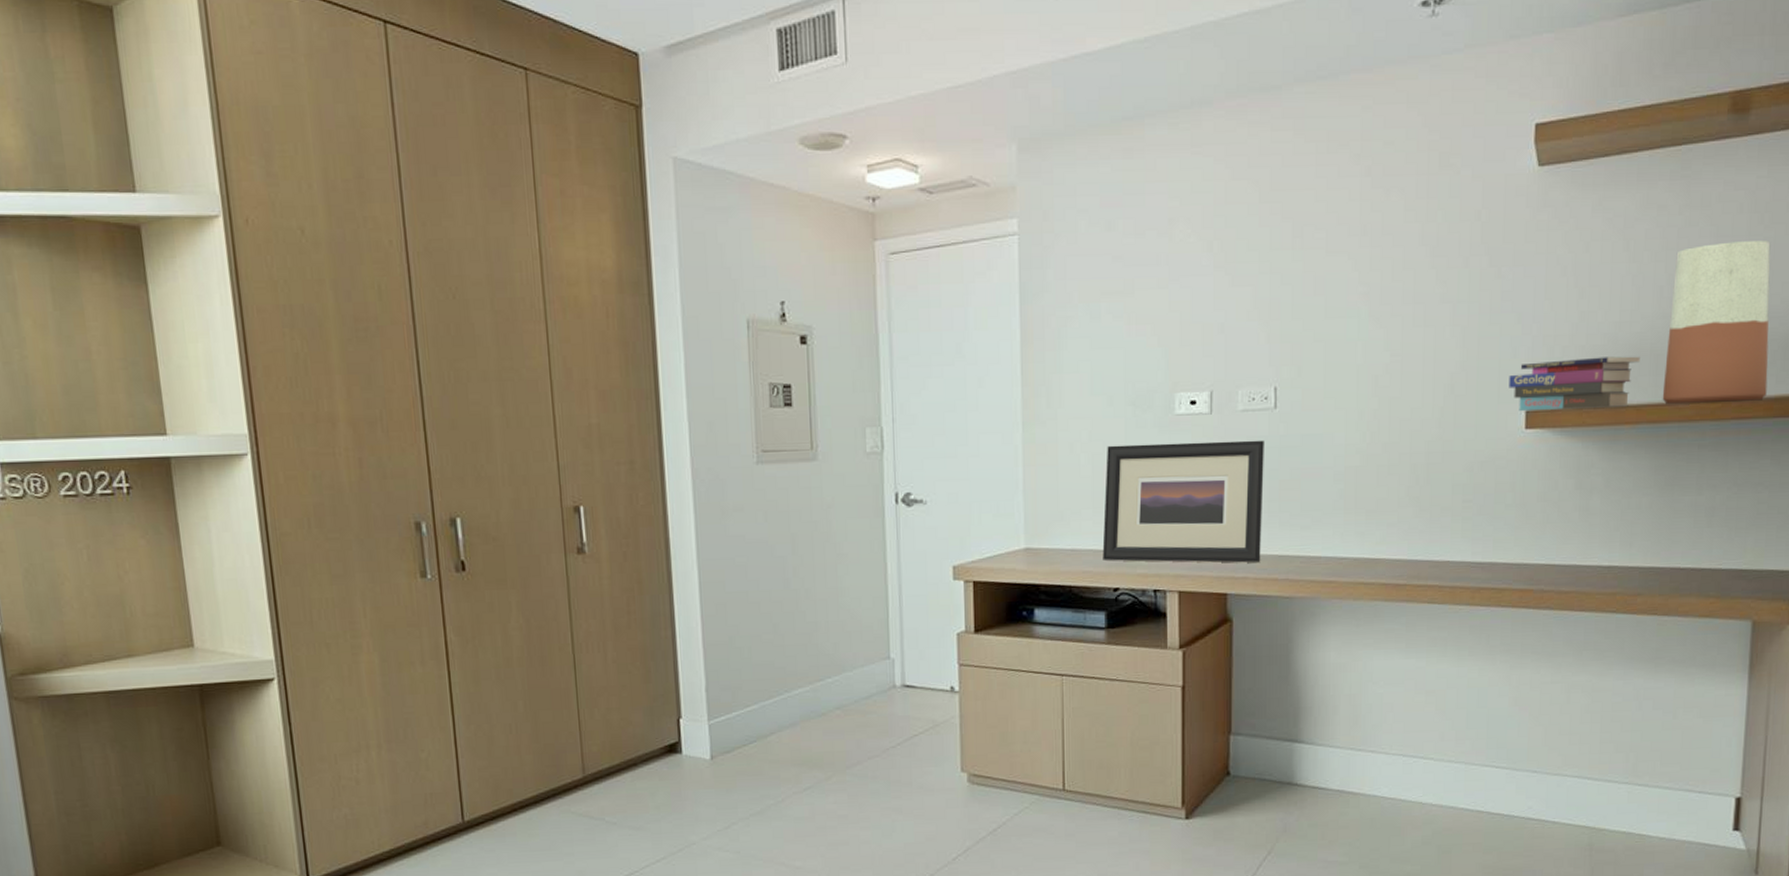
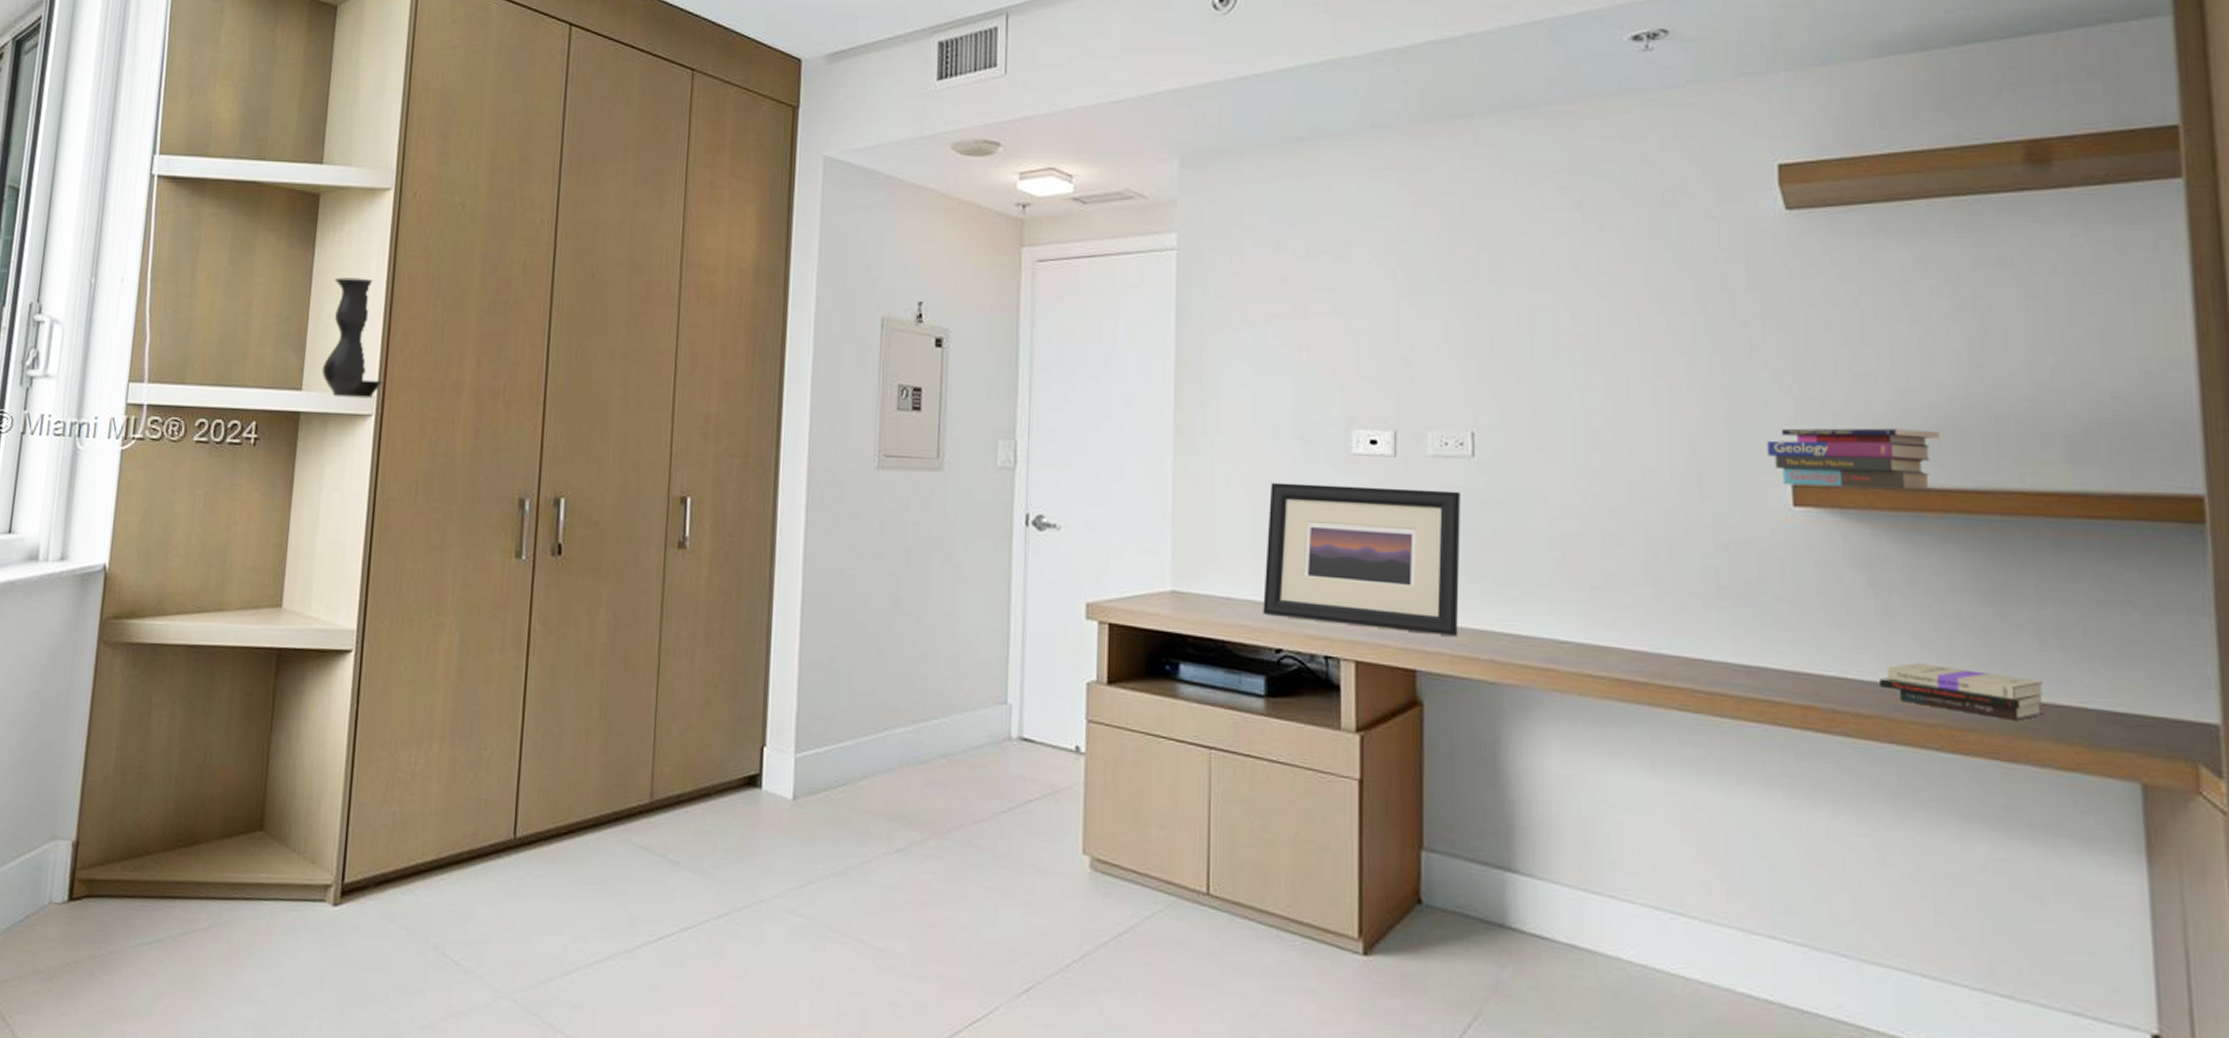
vase: none [177,314,254,439] -> present [322,277,385,399]
books: none [1577,547,1693,584] -> present [1879,663,2043,720]
vase: present [1662,241,1771,405] -> none [1974,306,2121,497]

